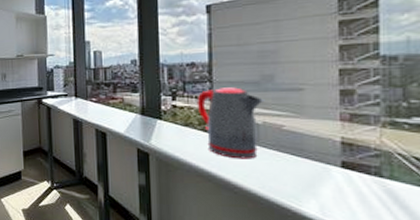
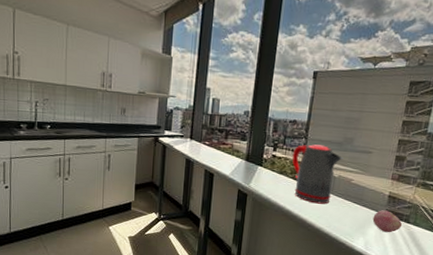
apple: none [324,162,372,192] -> present [372,210,403,233]

